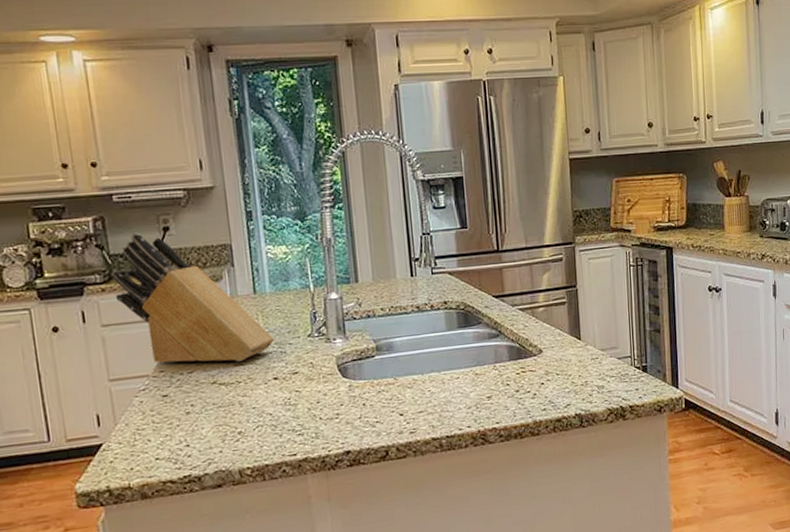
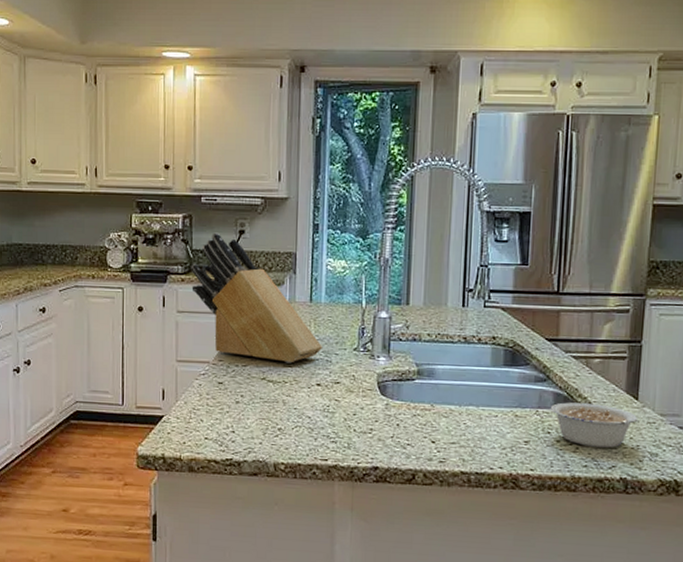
legume: none [506,349,585,391] -> present [550,402,639,448]

